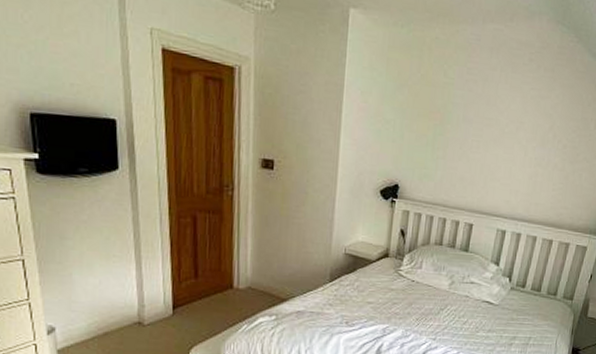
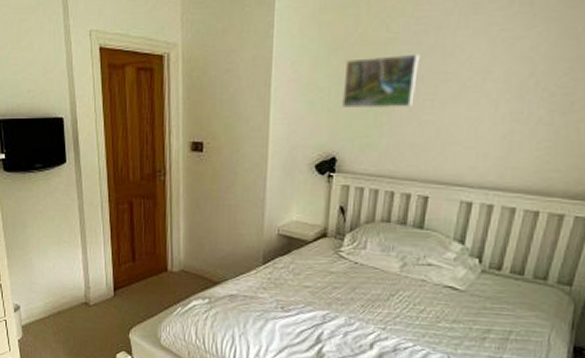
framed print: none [404,97,469,146] -> present [341,53,419,109]

